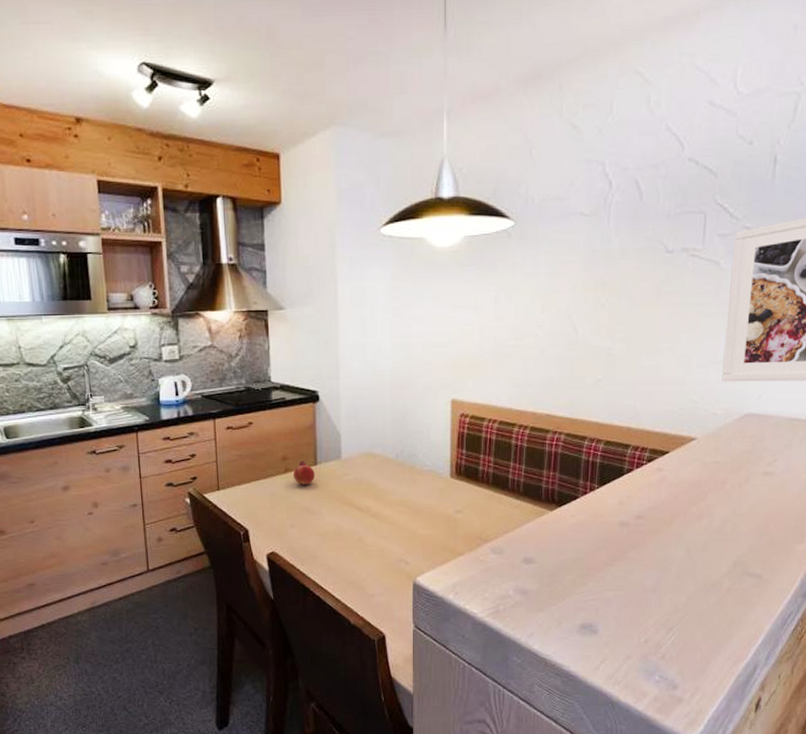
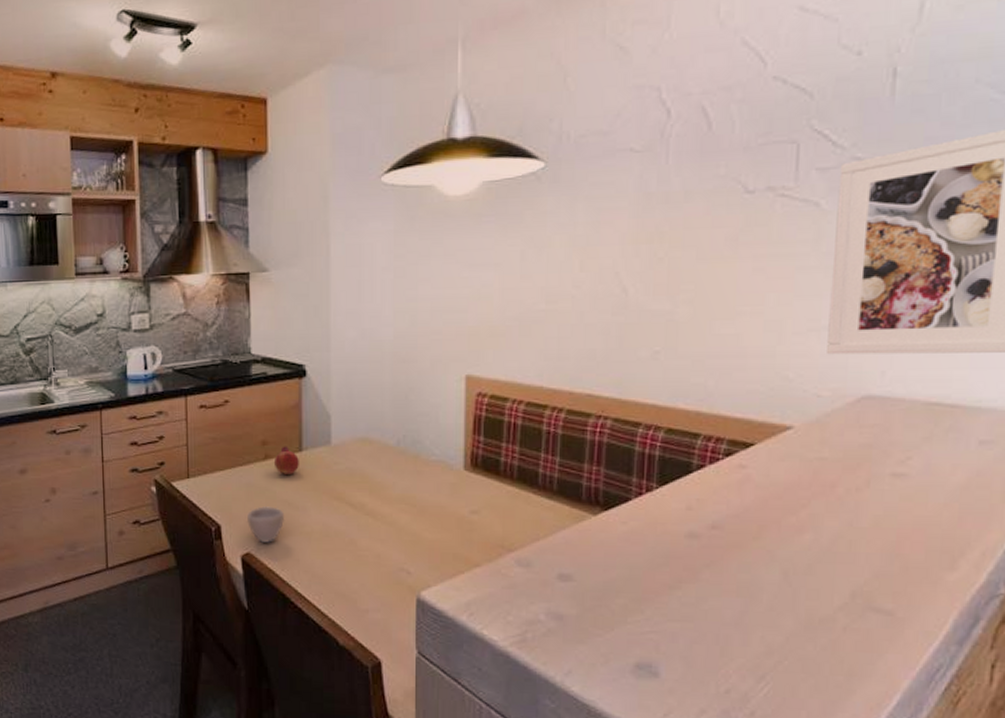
cup: none [270,512,304,544] -> present [246,506,285,544]

